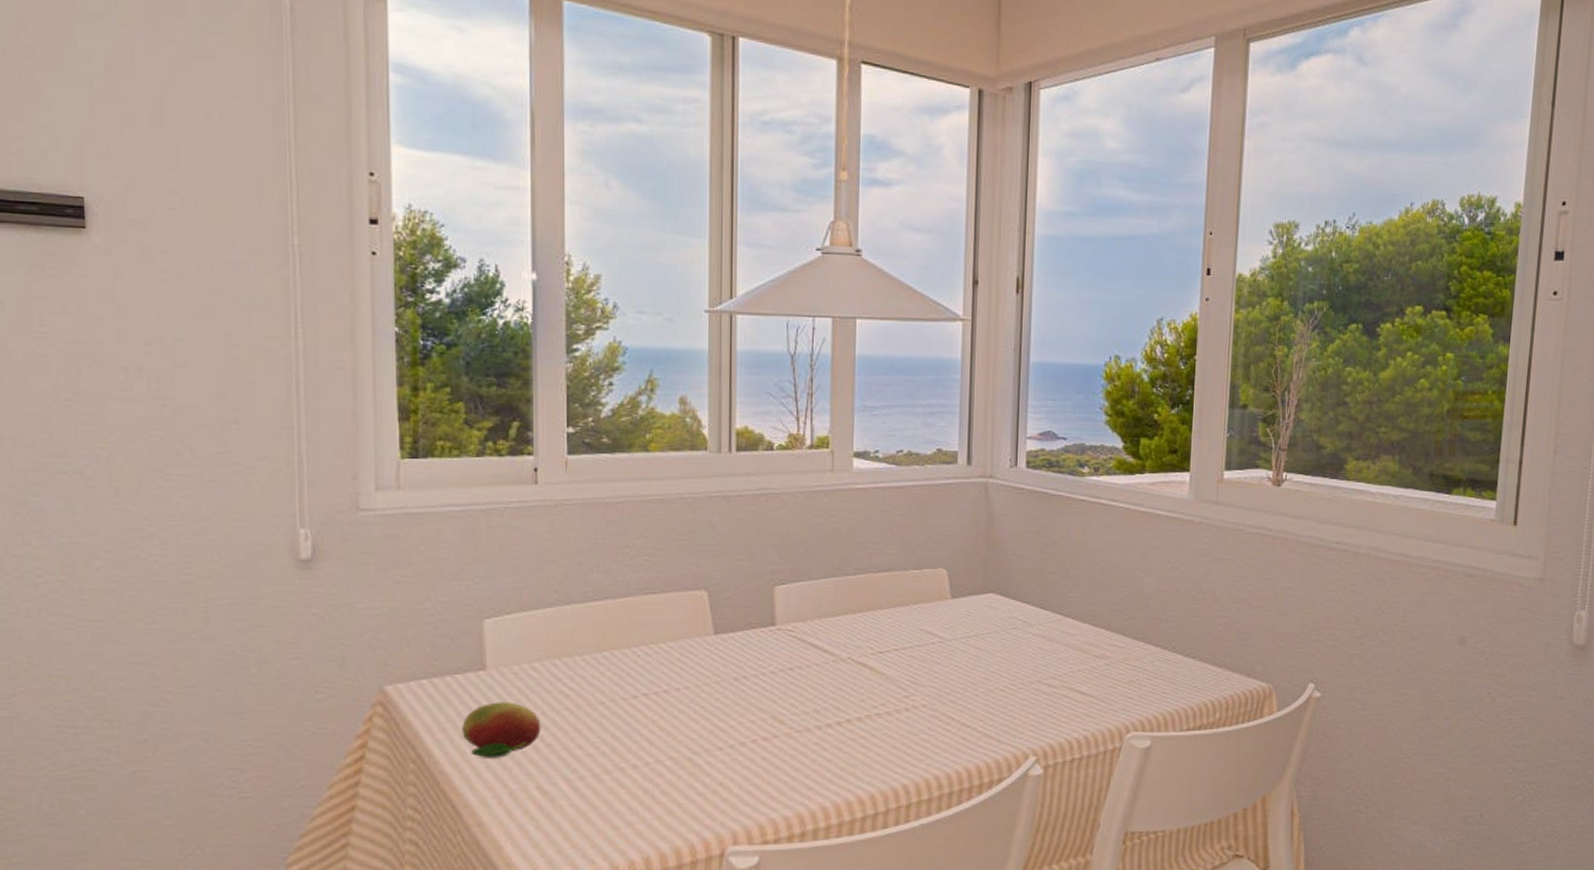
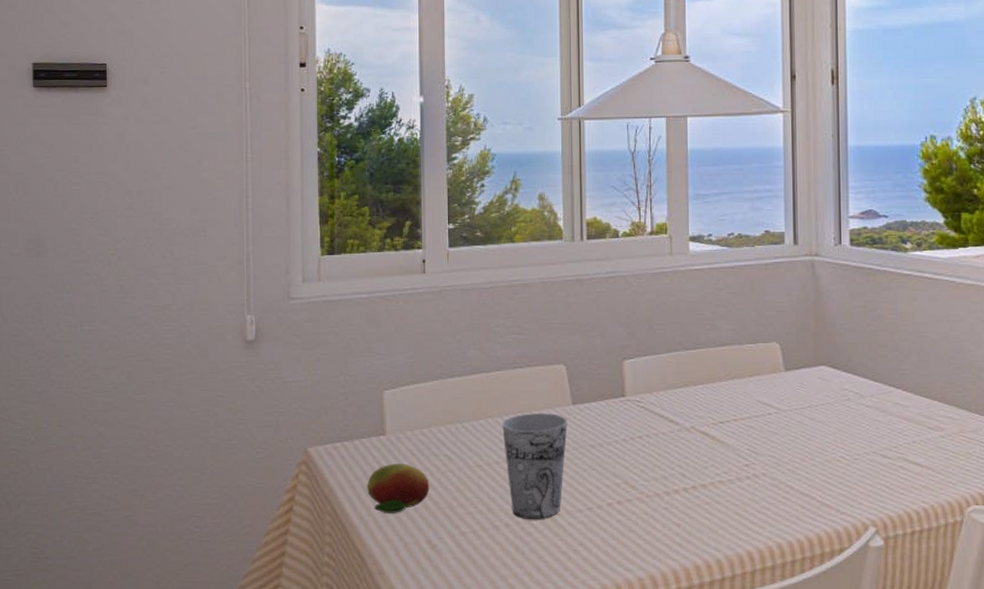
cup: none [630,644,708,759] -> present [502,413,568,519]

